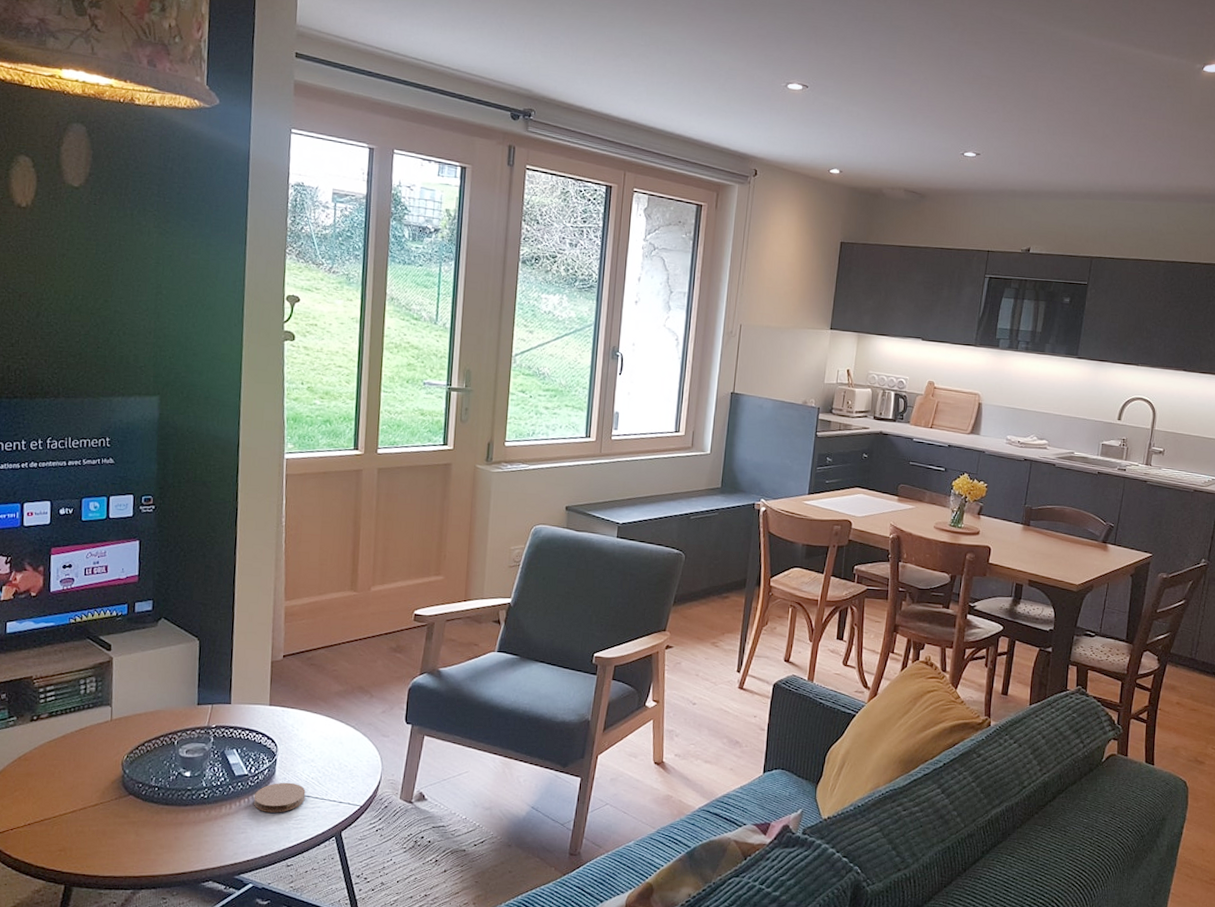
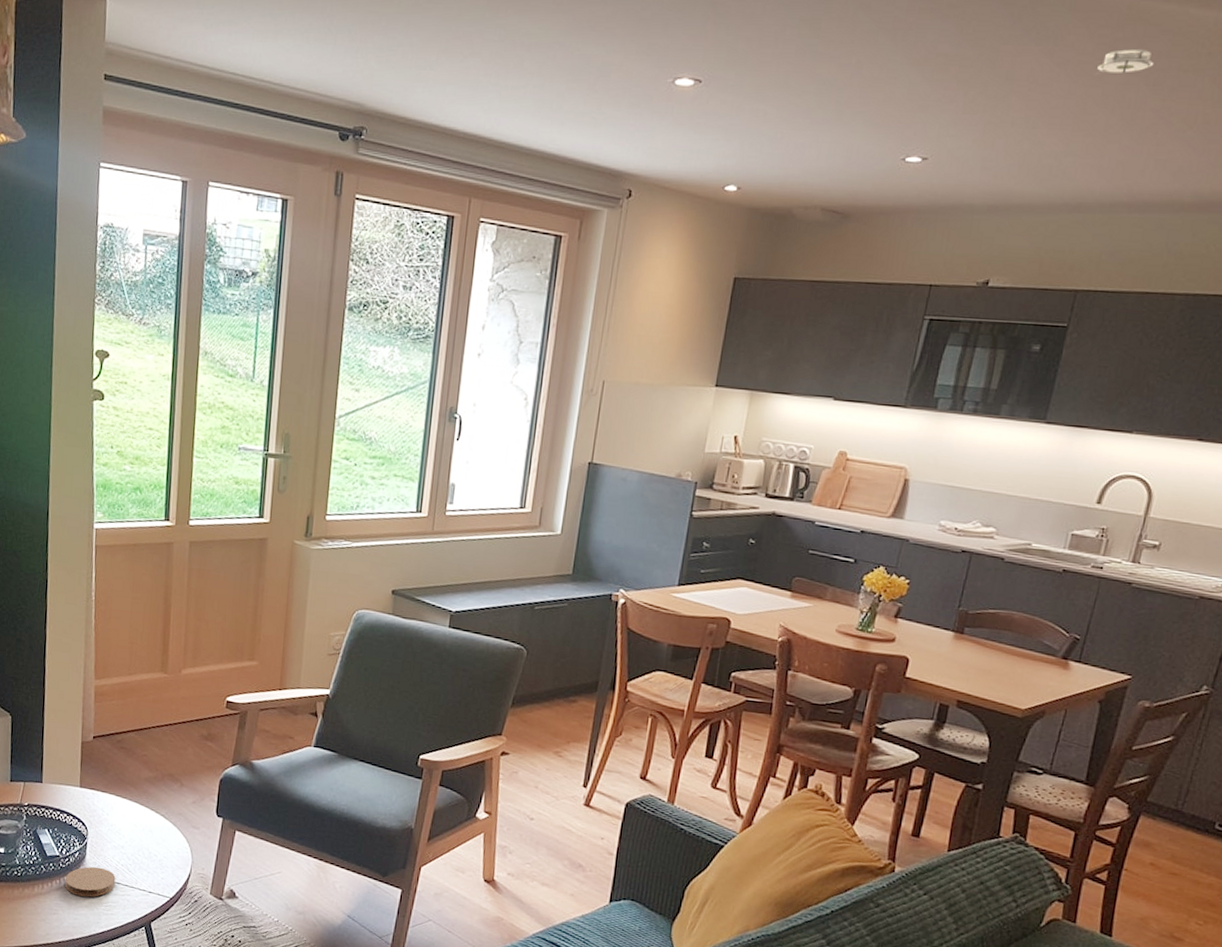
smoke detector: none [1093,79,1132,98] -> present [1095,48,1155,74]

